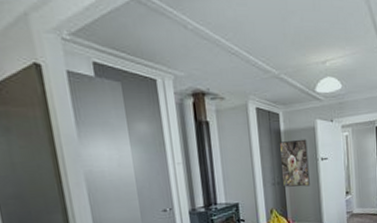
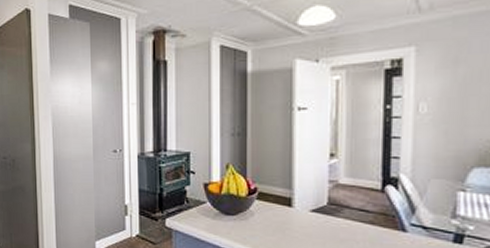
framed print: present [277,139,310,188] -> none [242,83,280,141]

